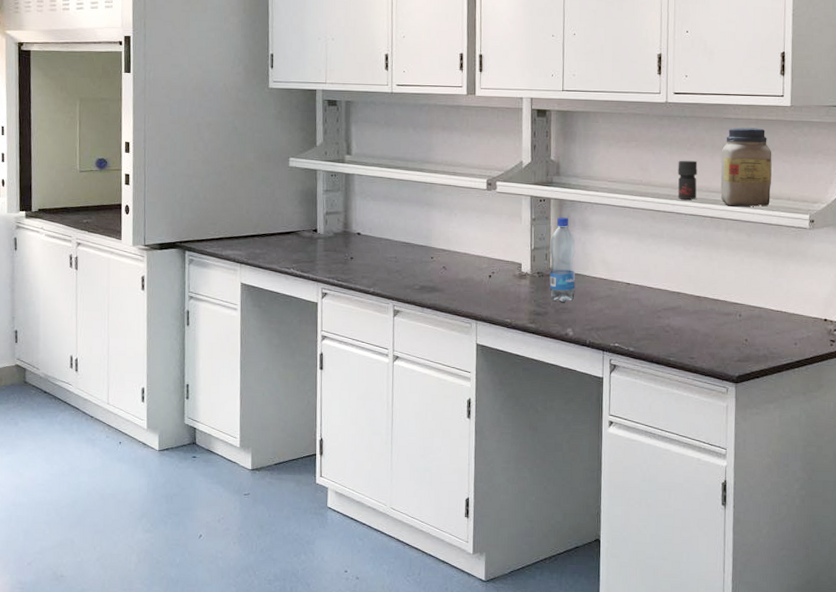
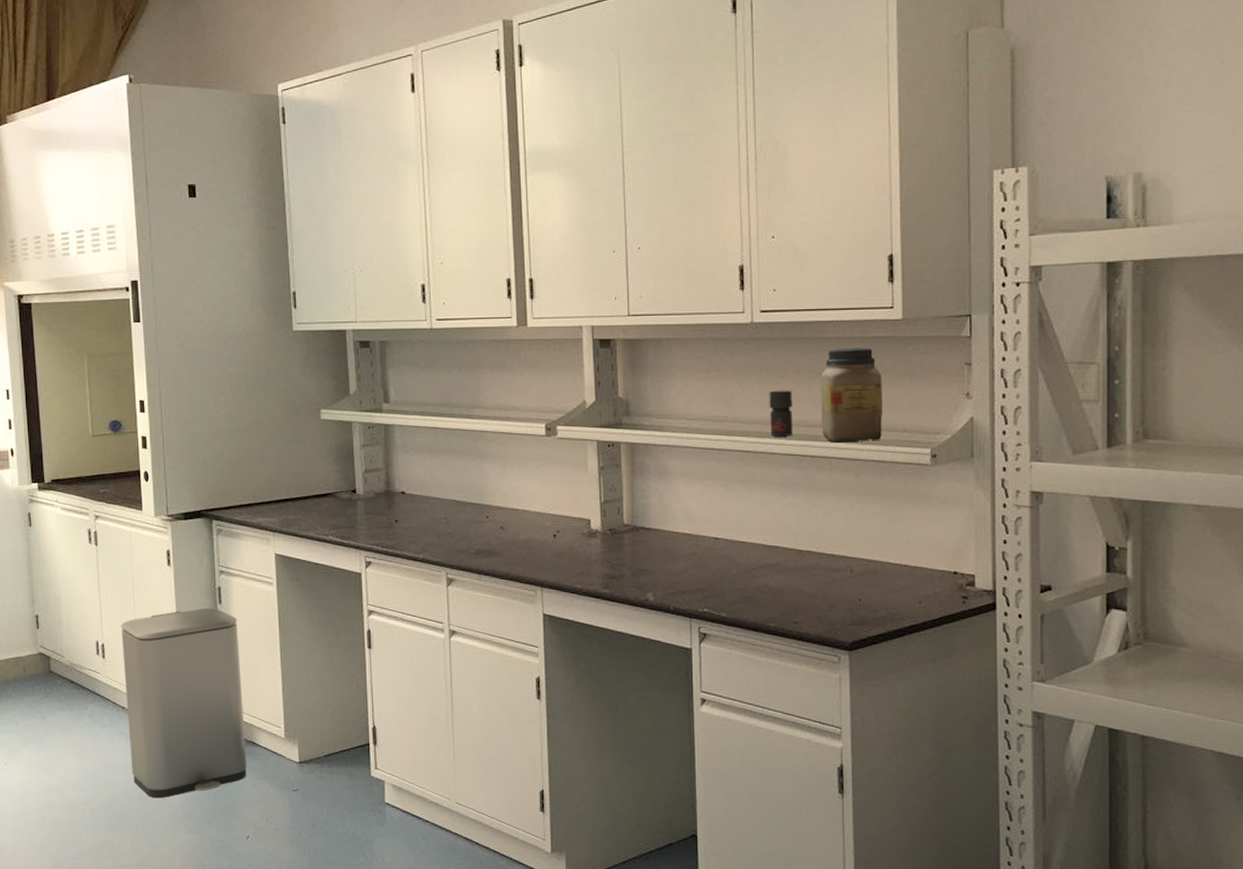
pedal bin: none [94,329,204,499] -> present [121,608,247,798]
bottle: present [549,217,576,303] -> none [622,464,654,564]

